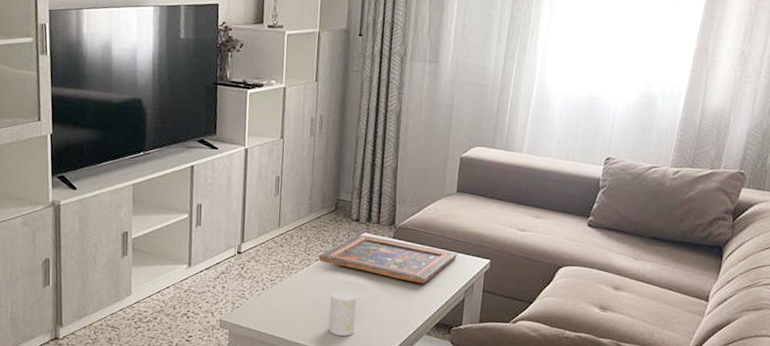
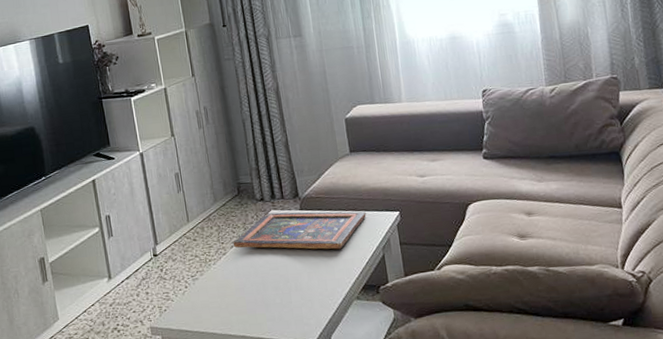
cup: present [328,291,357,336] -> none [253,272,285,319]

